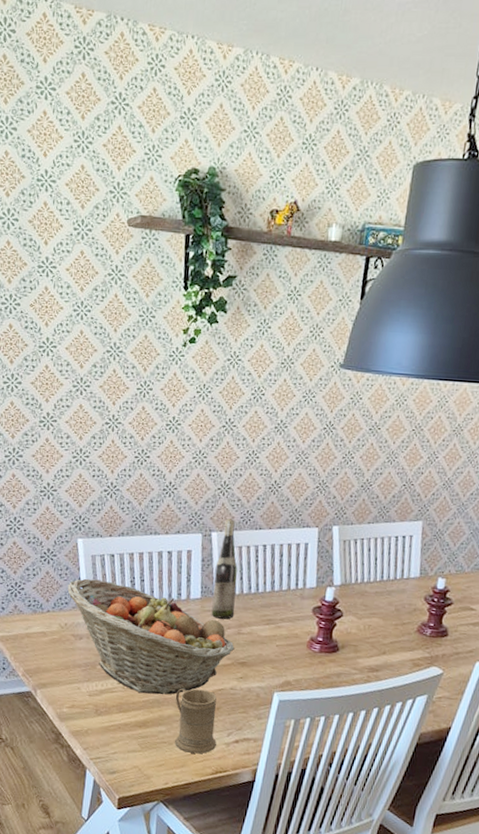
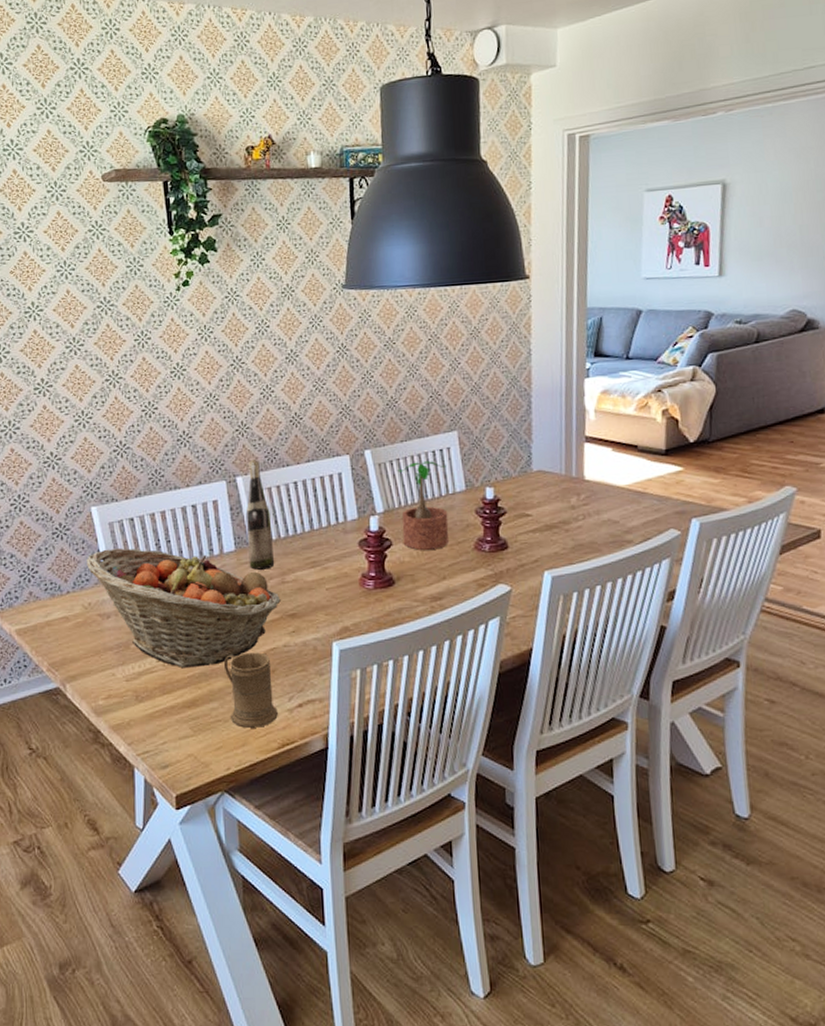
potted plant: none [353,544,406,626] -> present [397,461,449,550]

